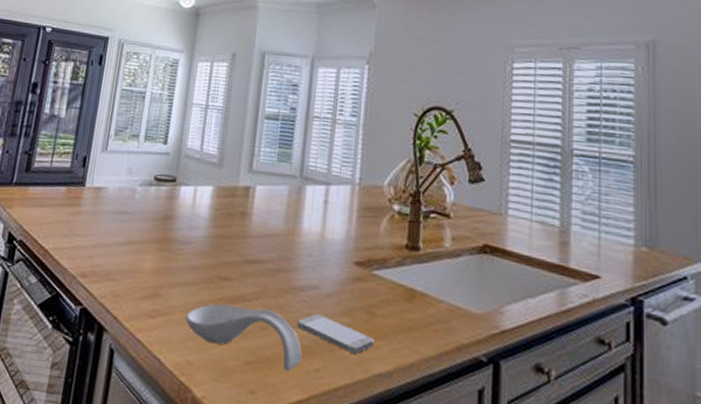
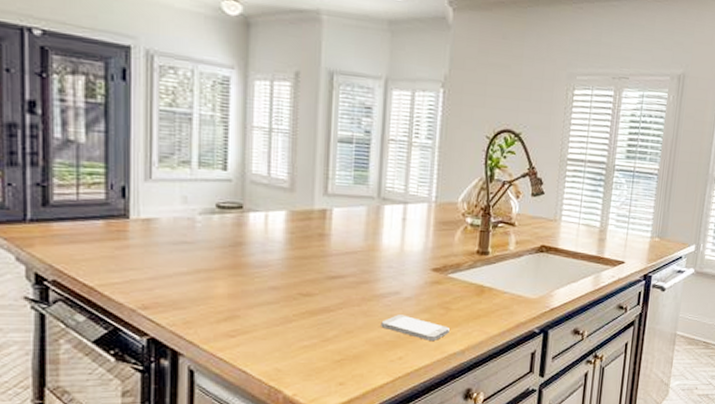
spoon rest: present [186,303,303,372] -> none [269,316,387,363]

